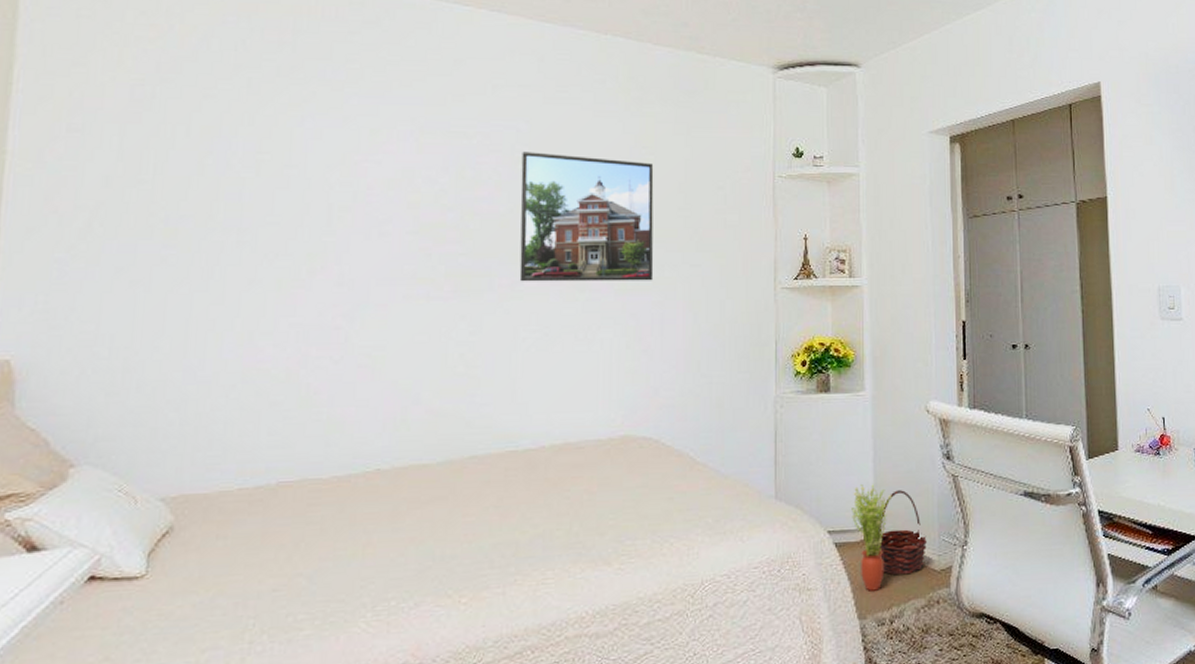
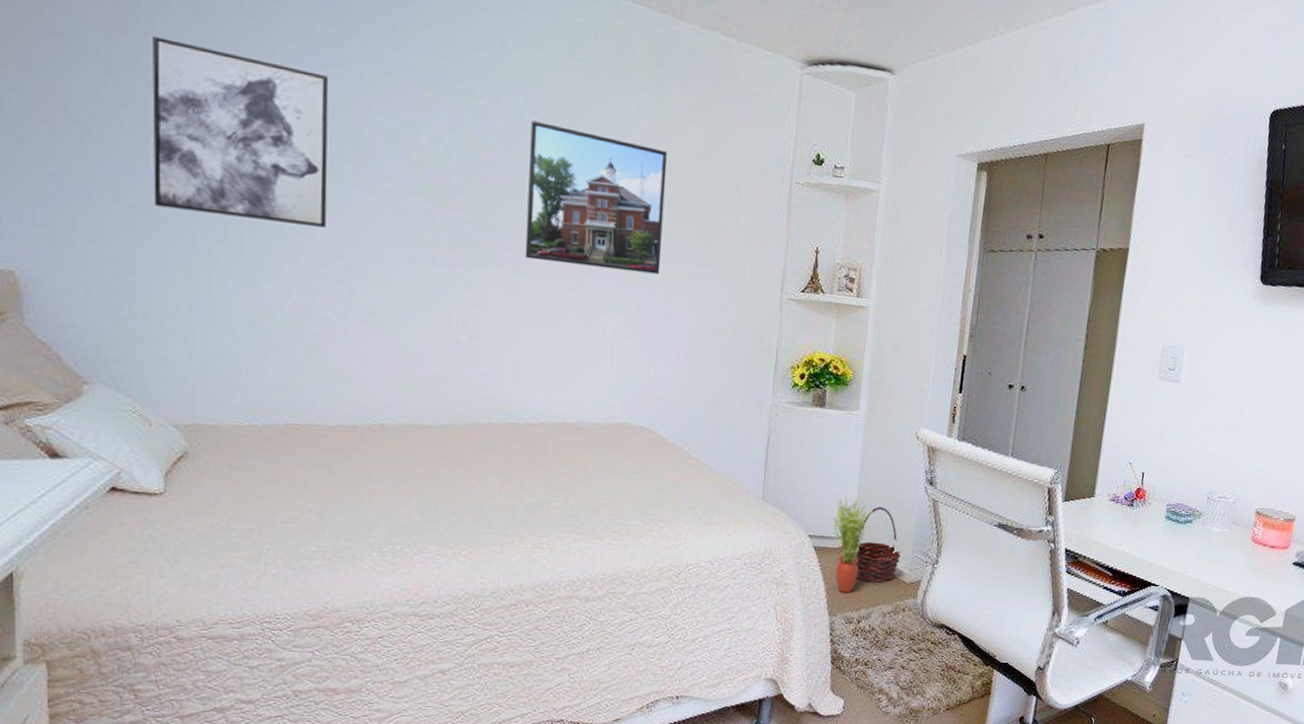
wall art: none [155,121,330,278] -> present [152,37,329,227]

